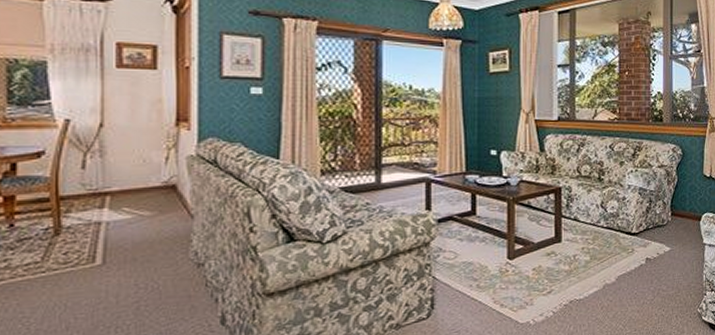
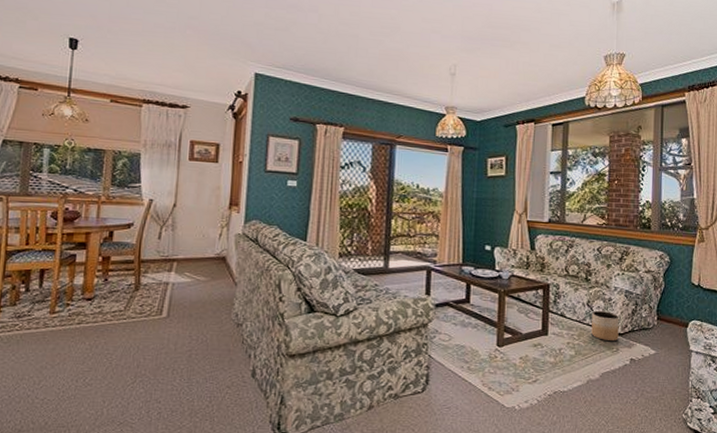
planter: none [606,211,634,243] -> present [591,311,620,342]

